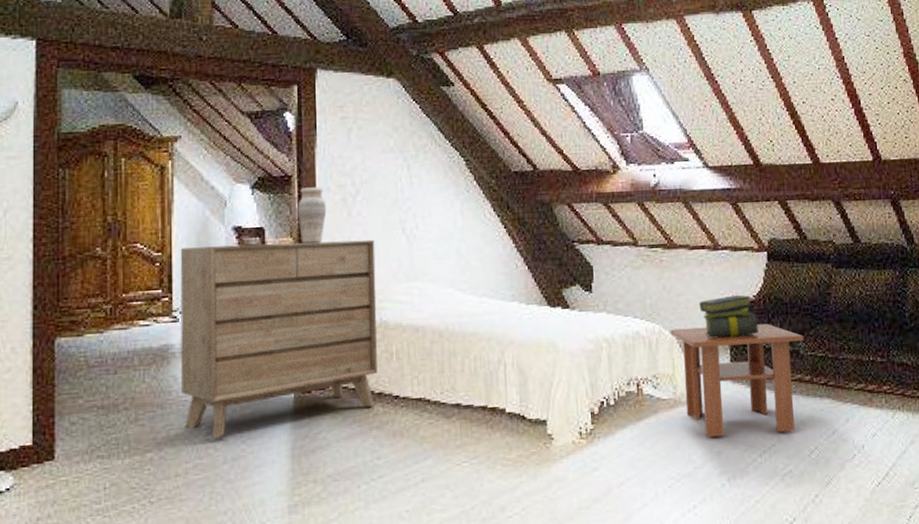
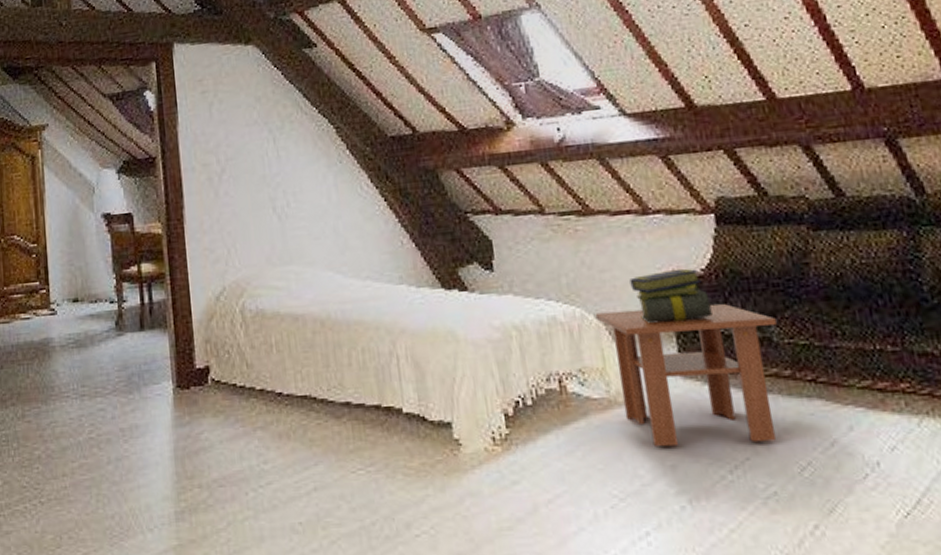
dresser: present [180,239,377,438] -> none [54,220,258,437]
vase: present [297,187,327,244] -> none [163,167,193,229]

